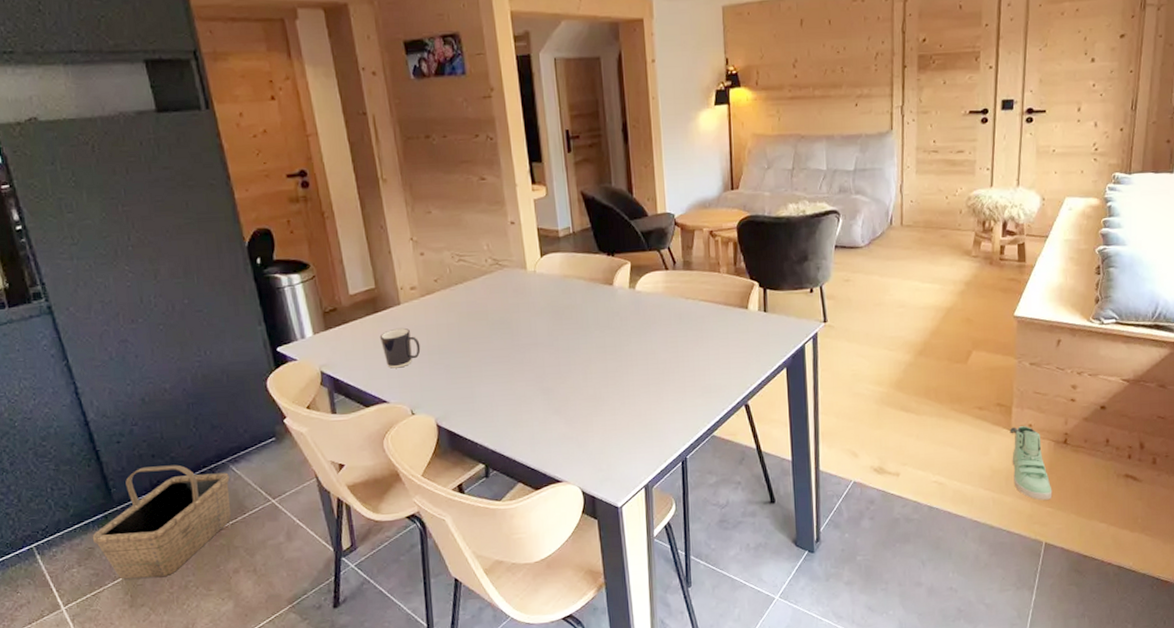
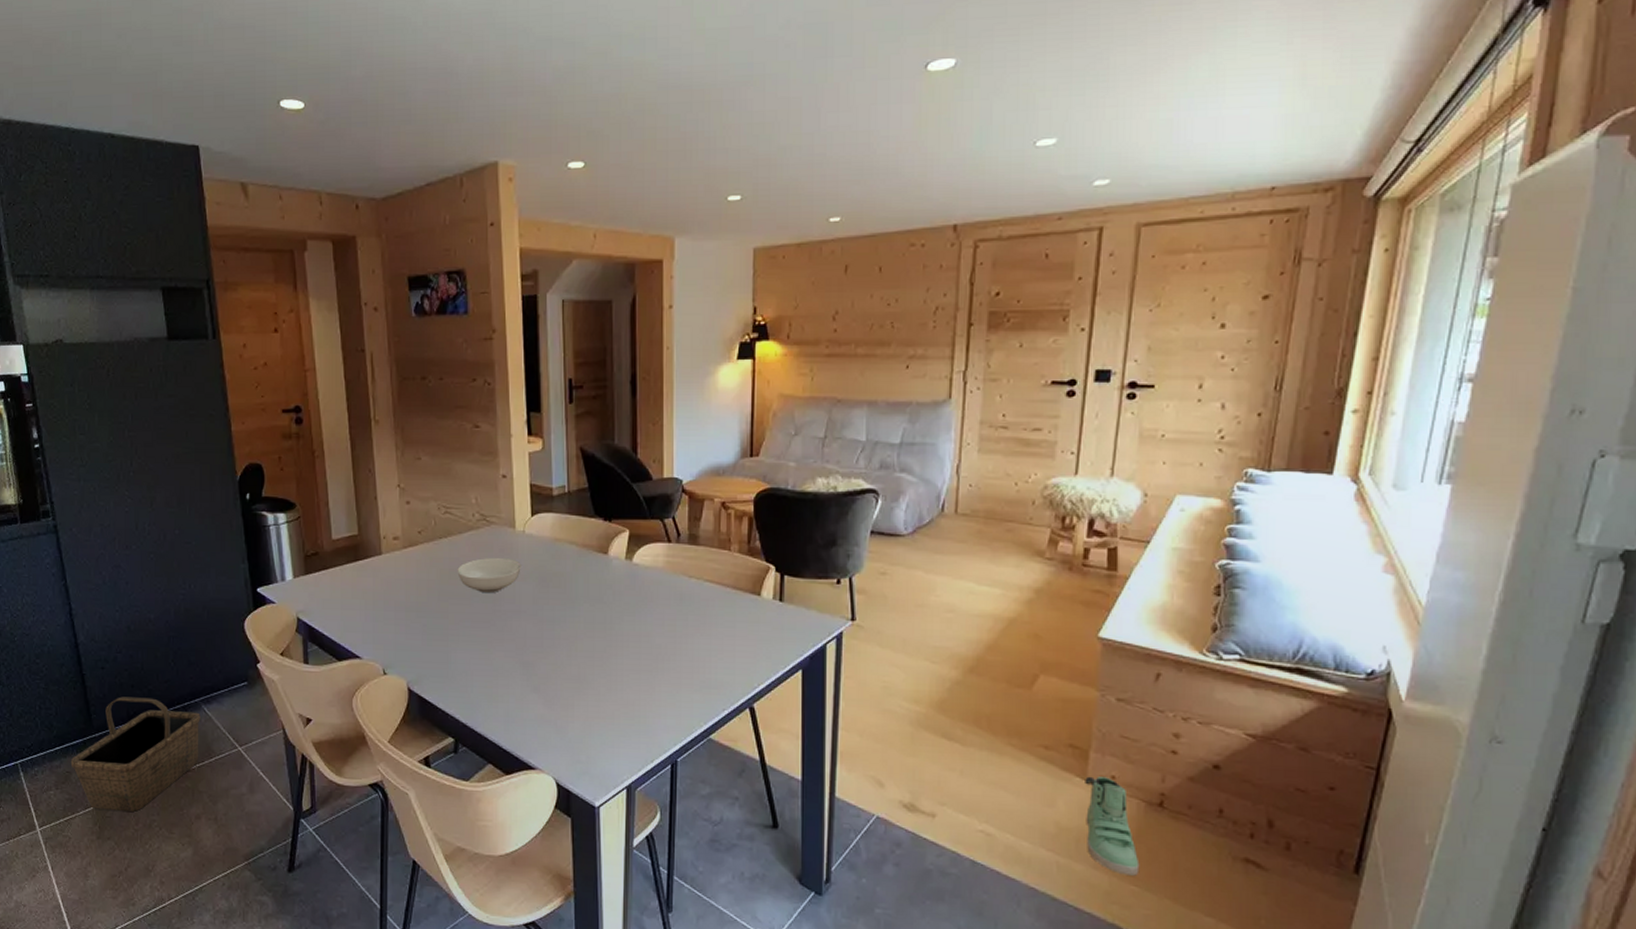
mug: present [379,327,421,369] -> none [358,579,398,622]
bowl: none [475,296,535,331] -> present [457,557,521,594]

